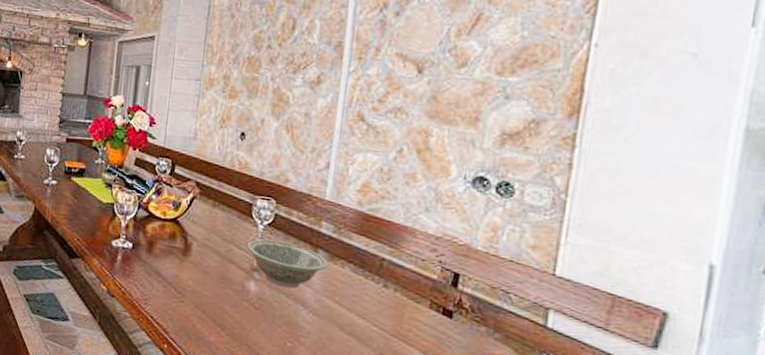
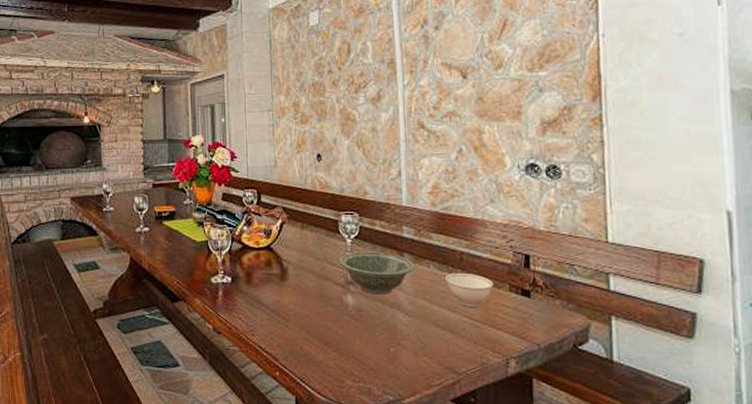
bowl: none [358,278,412,319] -> present [444,272,493,308]

